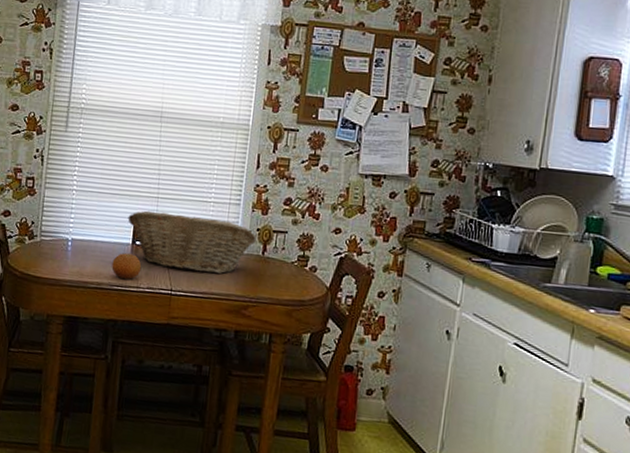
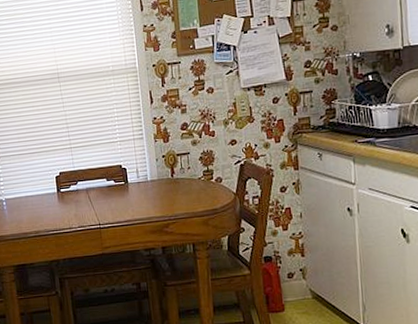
fruit: present [111,253,142,280] -> none [44,201,70,224]
fruit basket: present [127,210,257,274] -> none [49,154,164,206]

